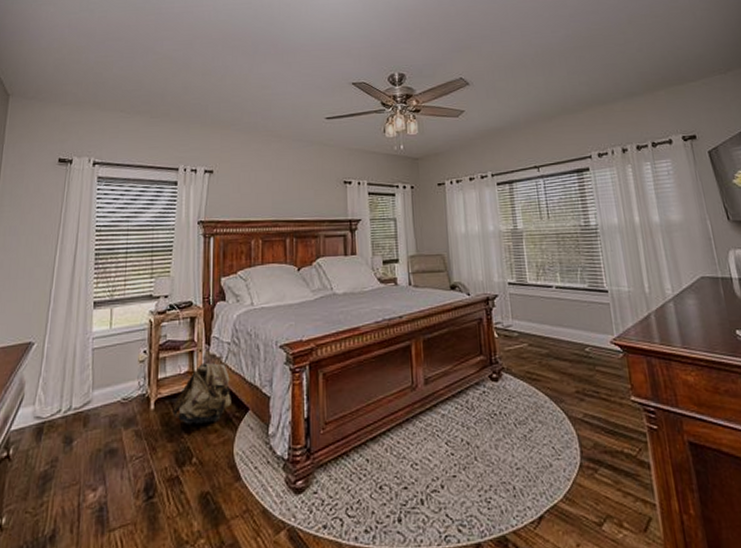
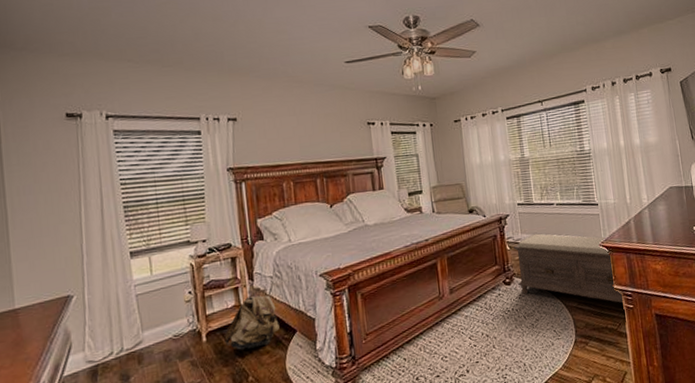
bench: none [502,321,645,422] -> present [513,233,624,303]

